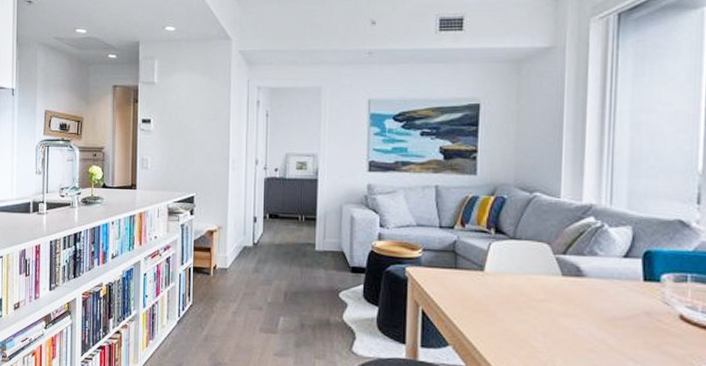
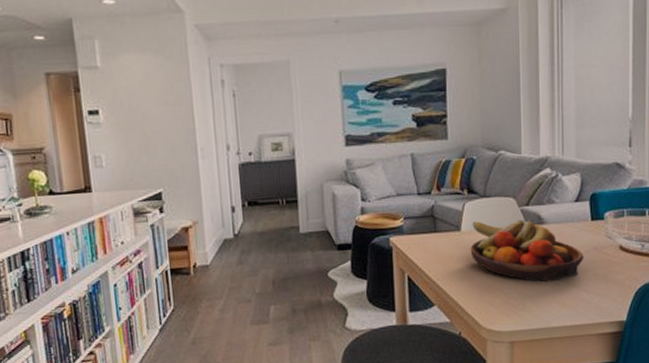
fruit bowl: none [493,263,633,343] -> present [470,219,584,283]

